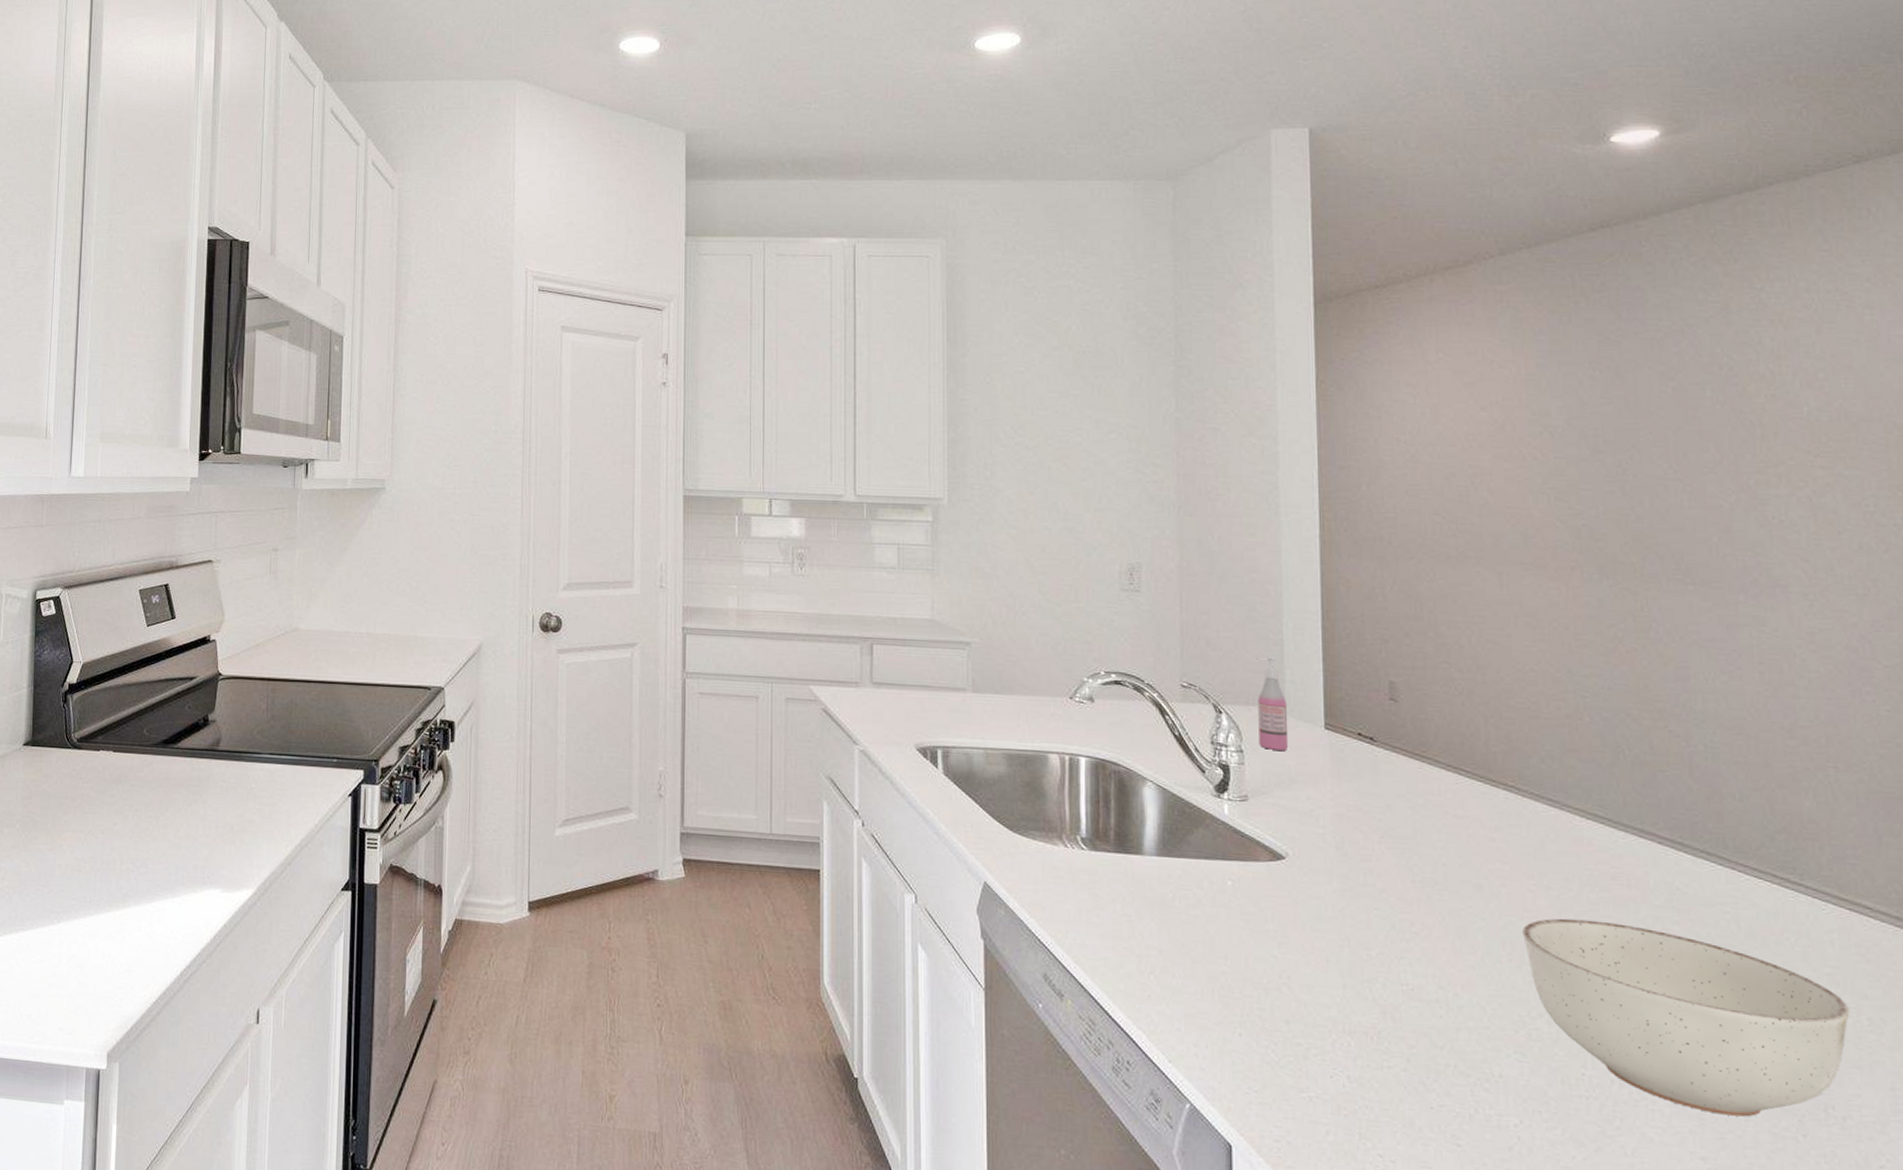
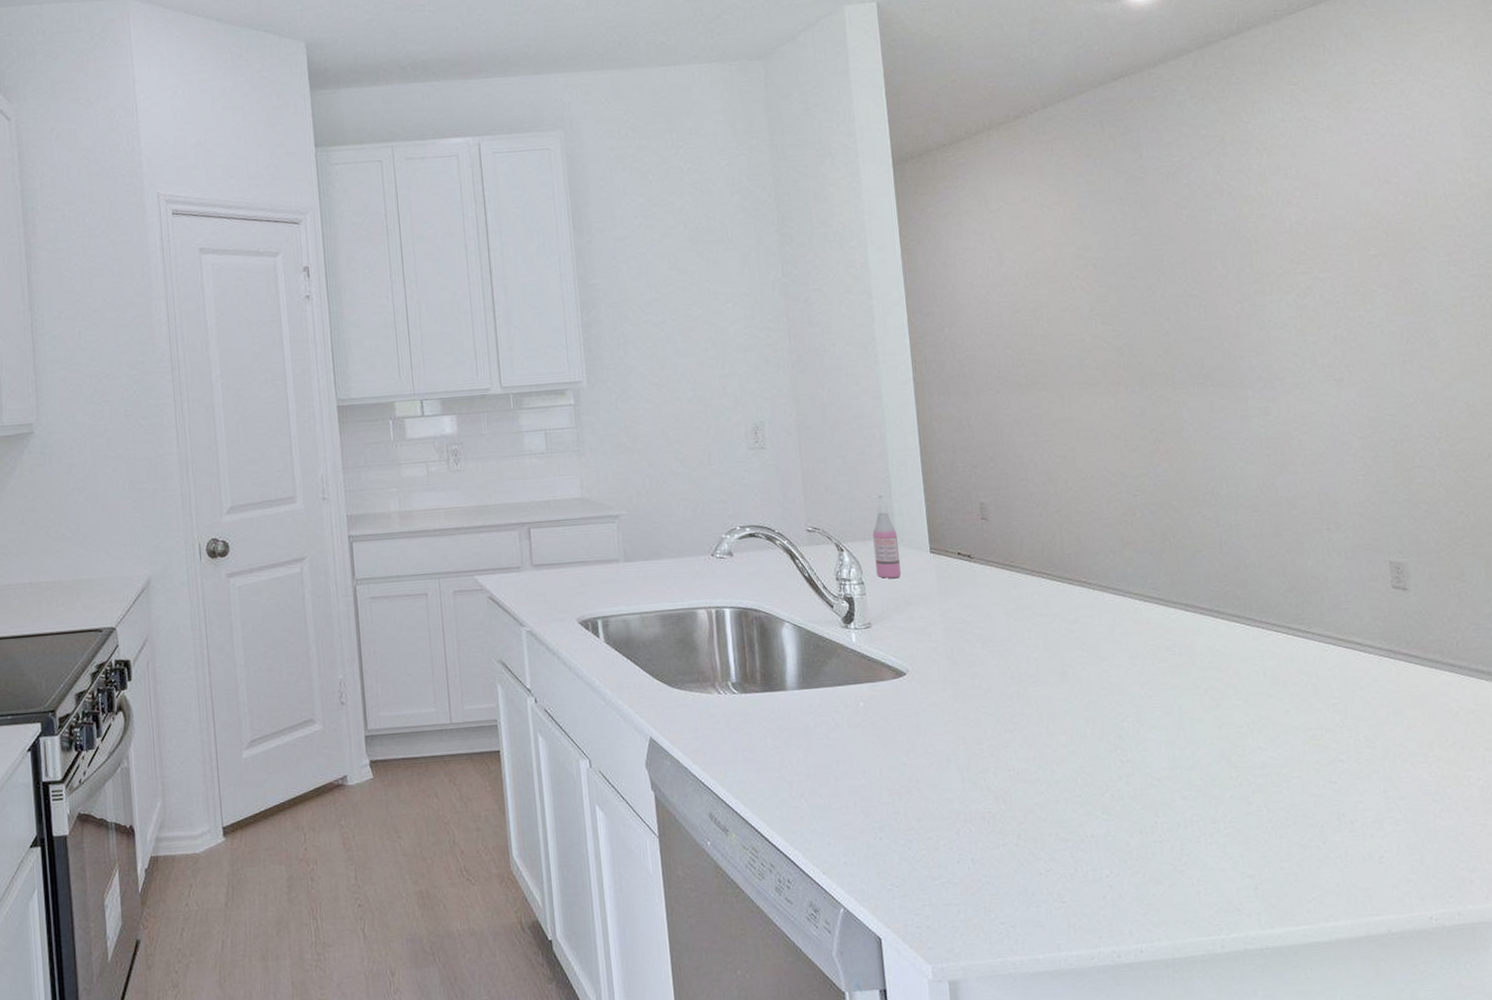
bowl: present [1522,918,1849,1117] -> none [1101,688,1351,837]

